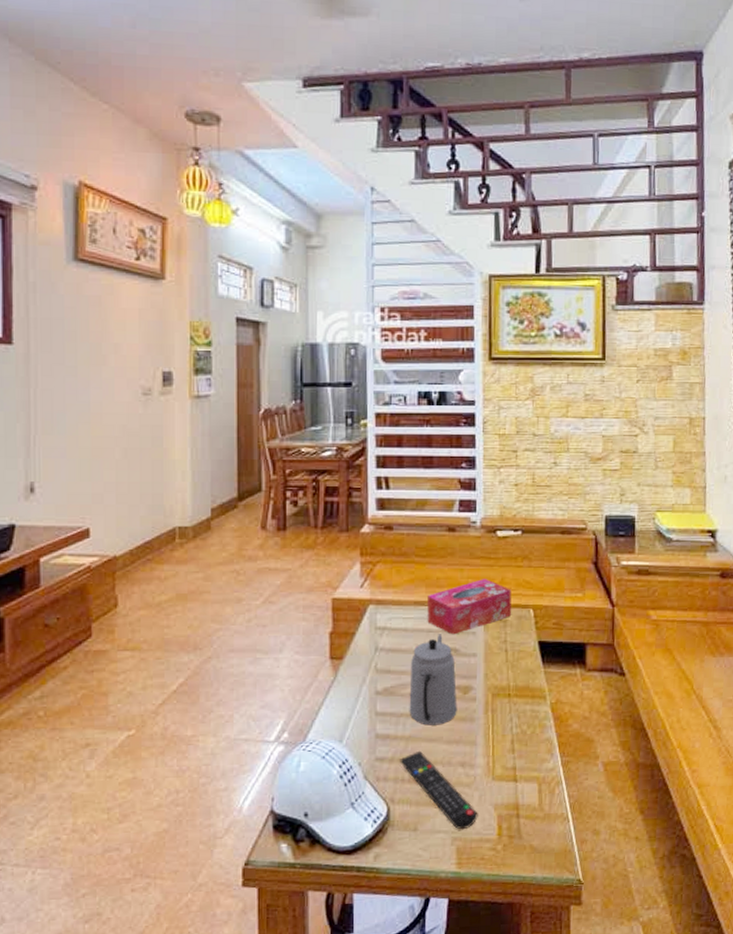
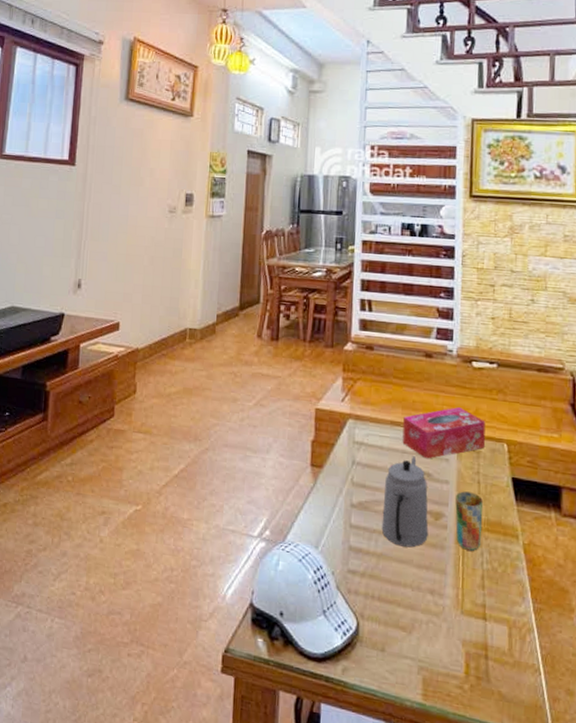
remote control: present [400,750,478,830] -> none [371,570,446,661]
cup: none [483,661,512,718] -> present [455,491,484,551]

